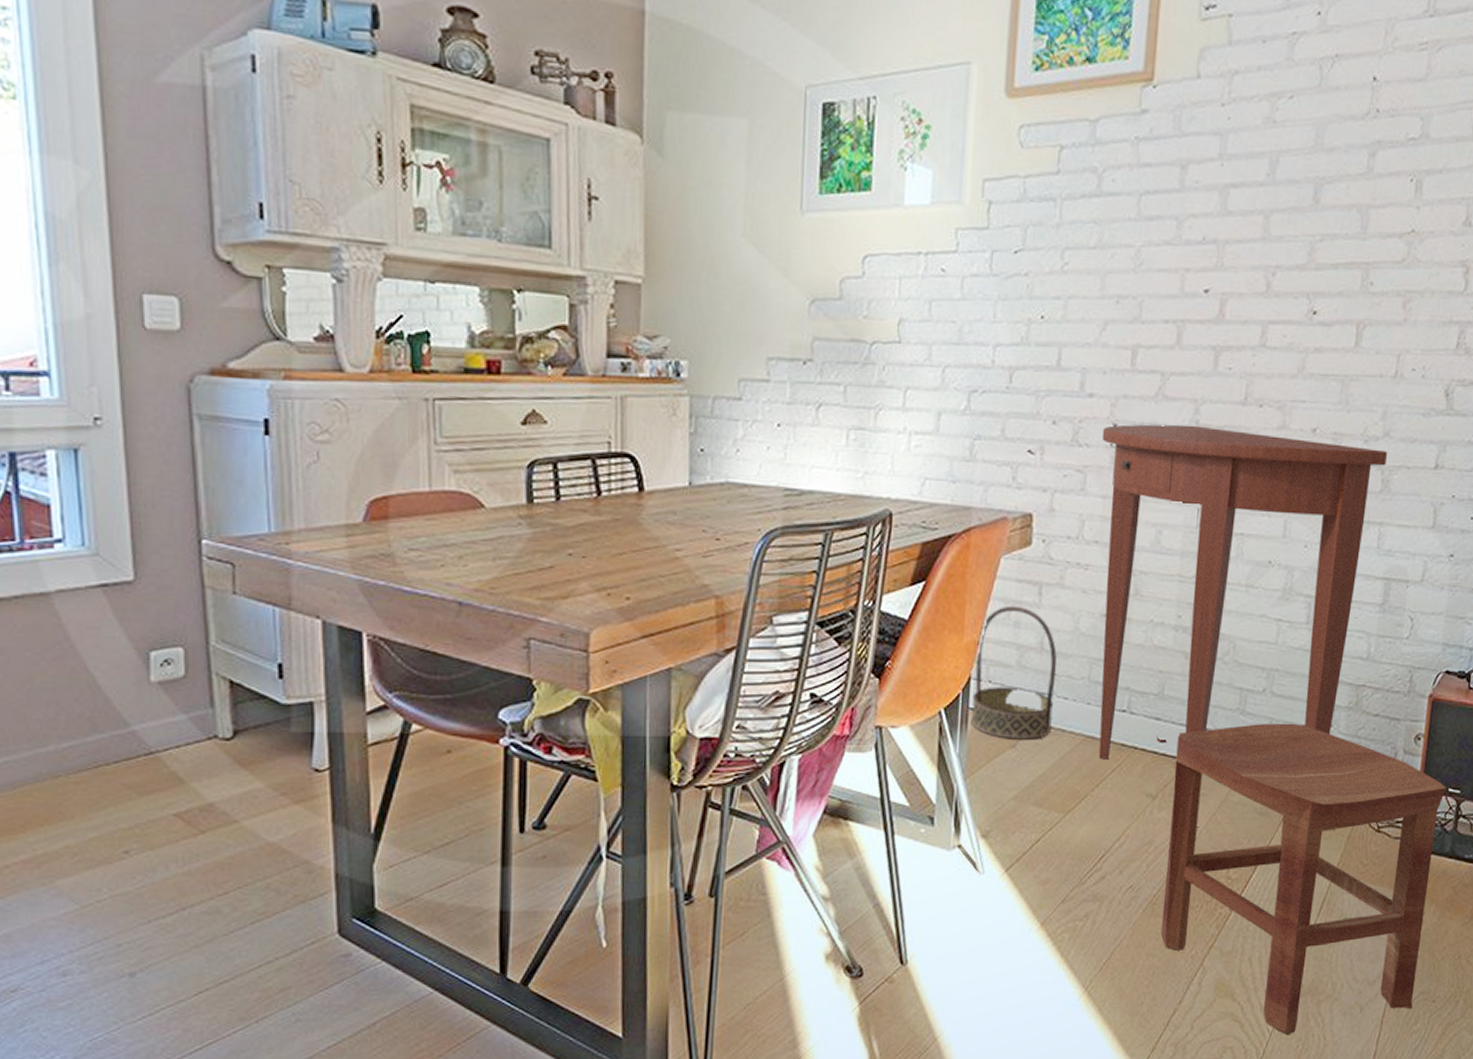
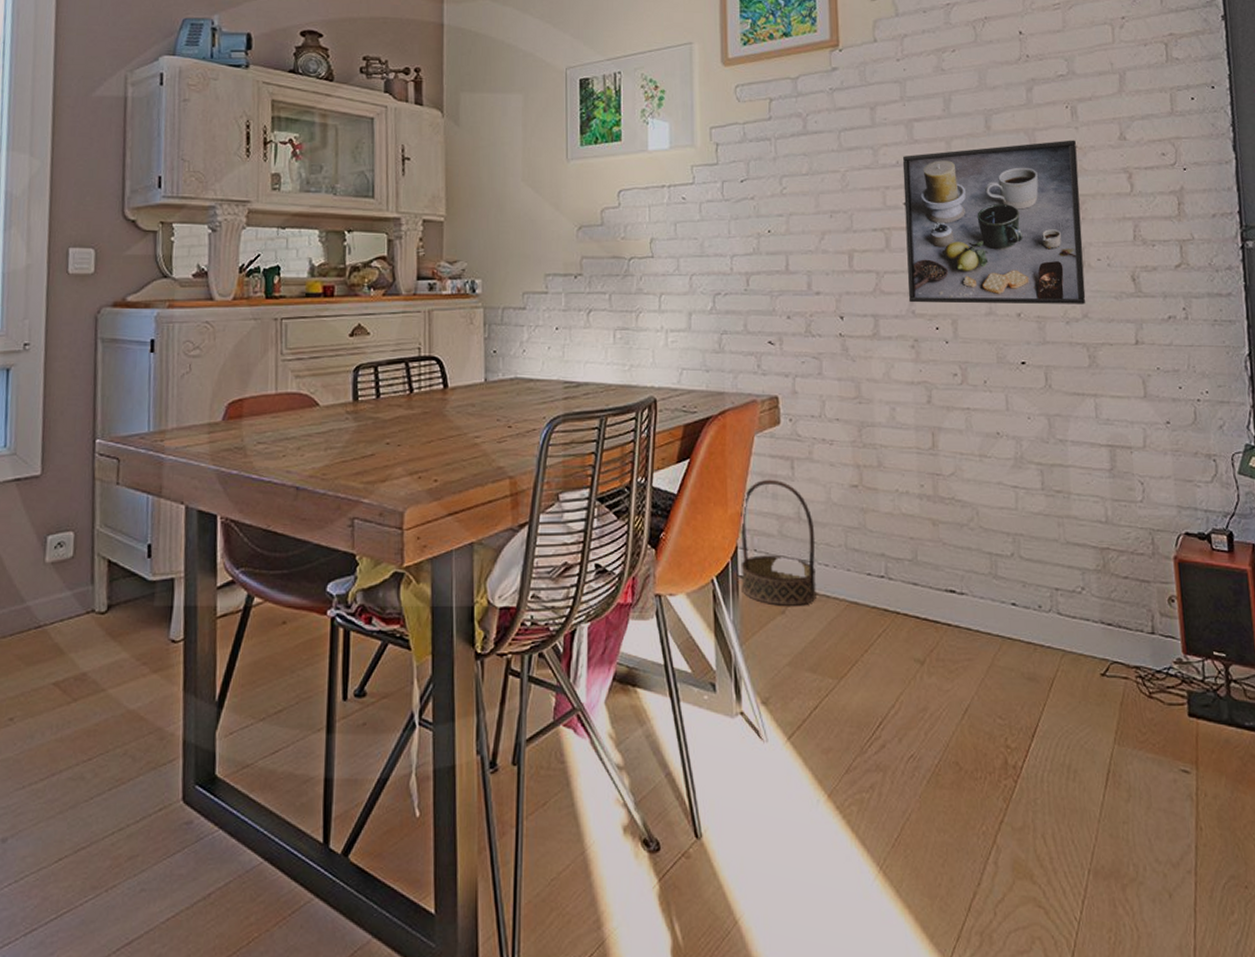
console table: present [1098,424,1387,760] -> none [831,315,1090,625]
stool: present [1160,723,1446,1036] -> none [936,586,1225,925]
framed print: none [1193,222,1415,421] -> present [902,140,1086,304]

